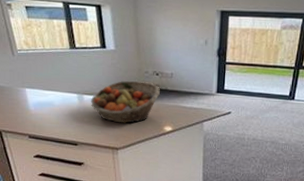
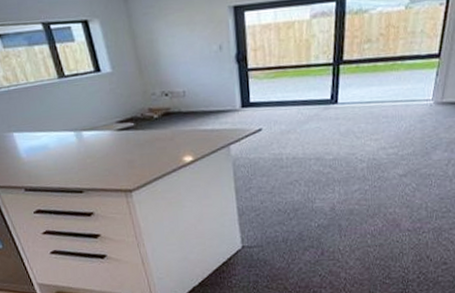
fruit basket: present [90,81,160,123] -> none [91,106,173,160]

